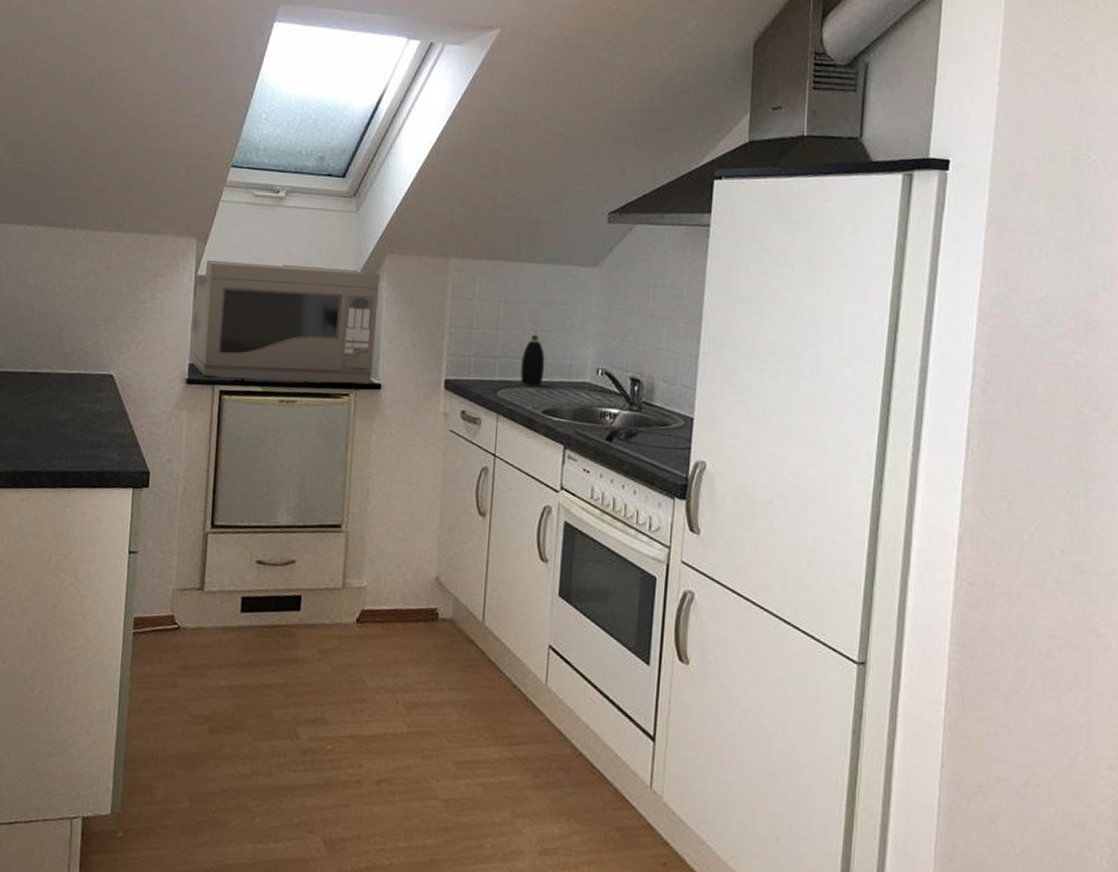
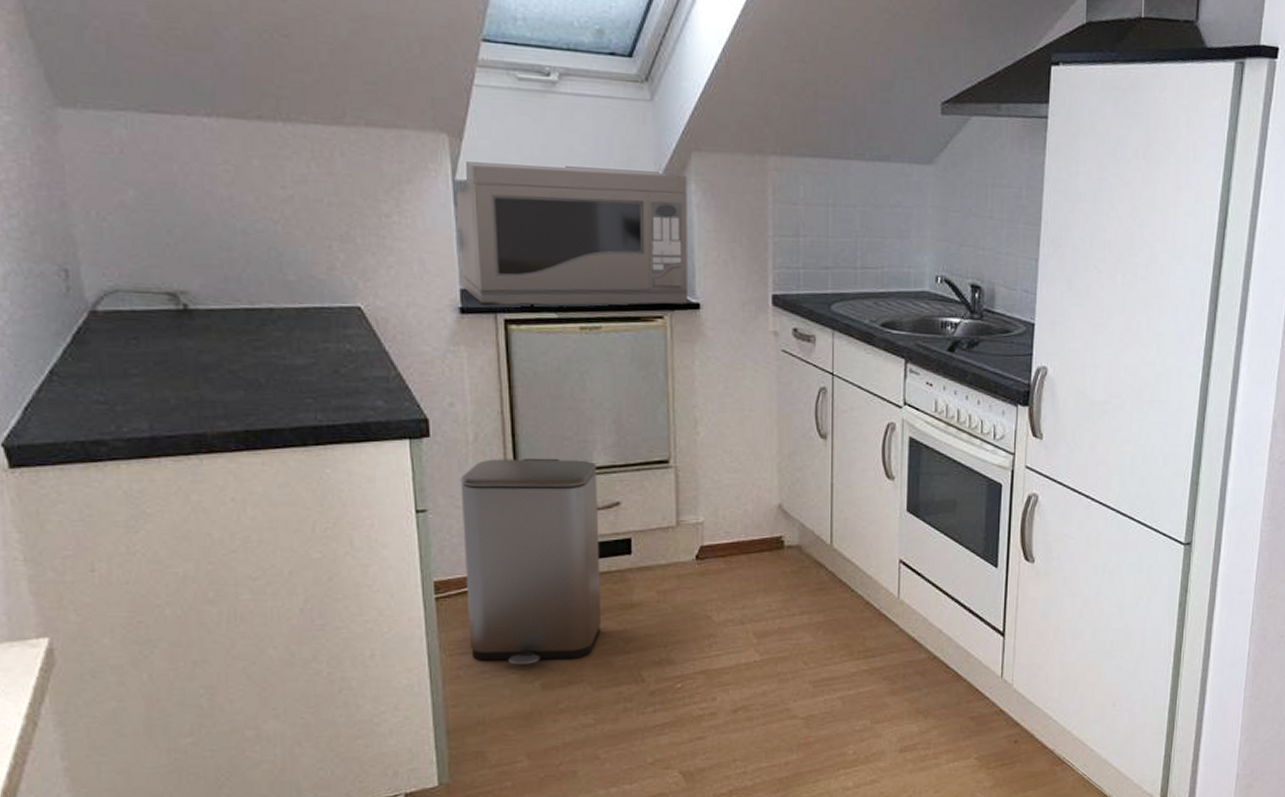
pedal bin: none [154,511,280,707] -> present [460,457,602,665]
soap dispenser: present [520,328,545,387] -> none [855,235,881,298]

